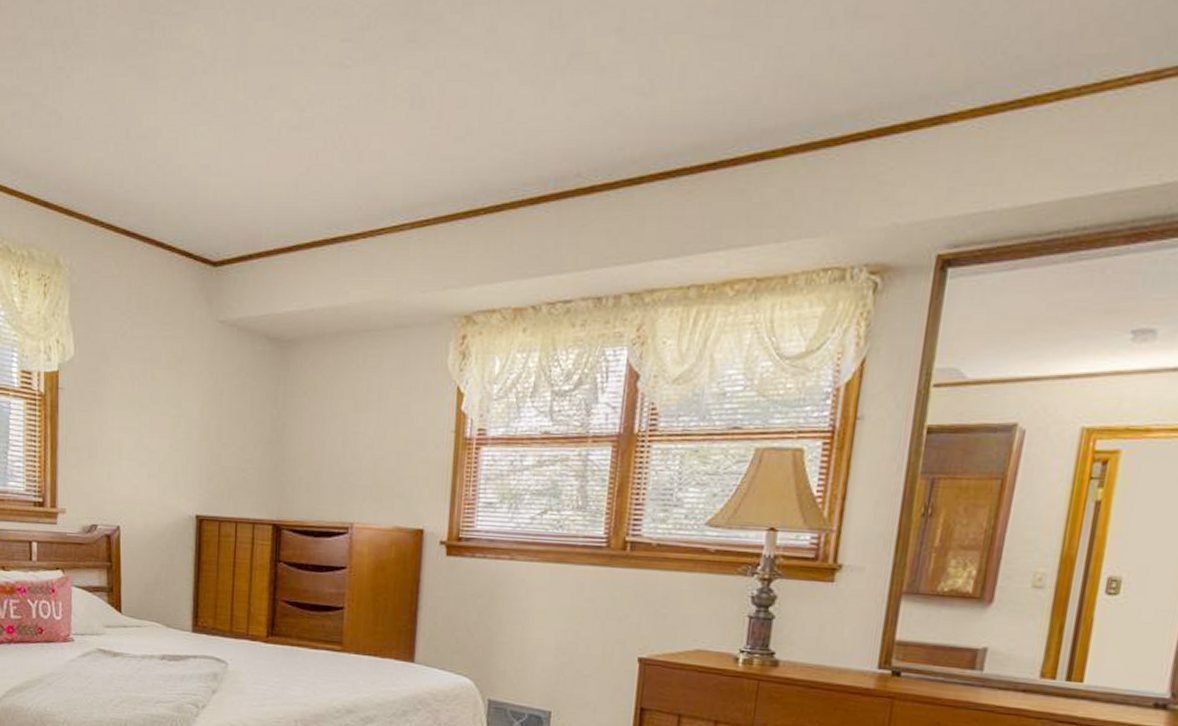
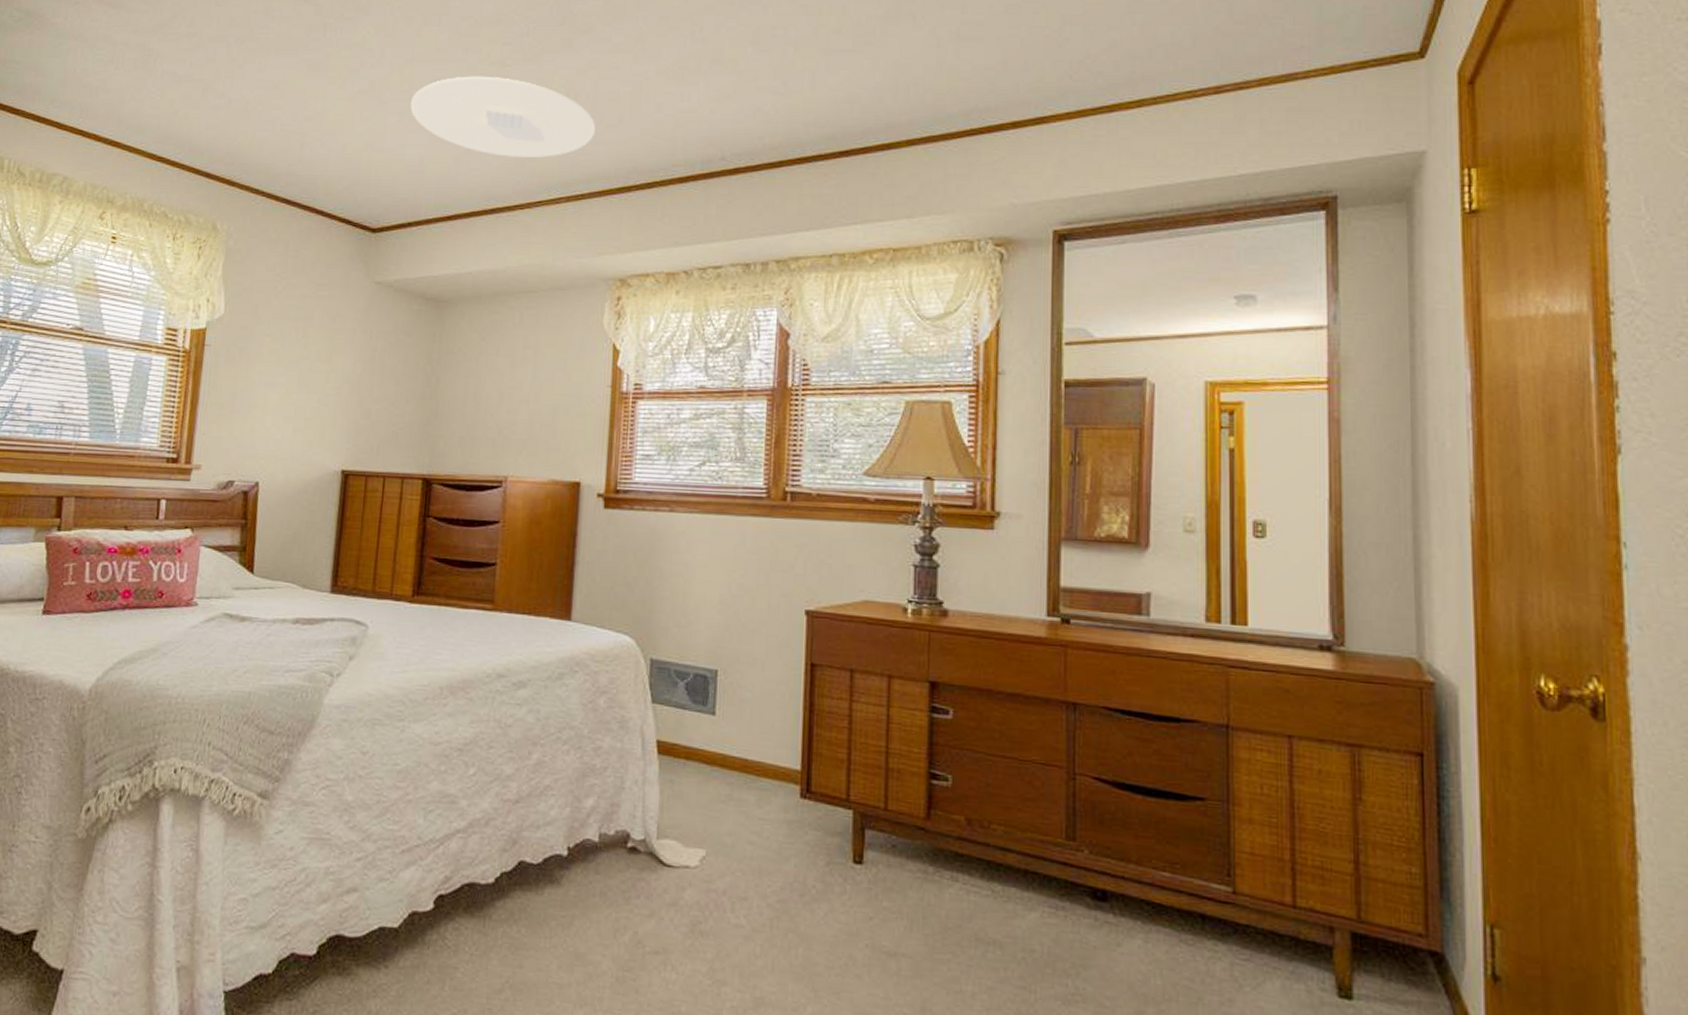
ceiling light: none [245,80,443,178] -> present [410,76,596,158]

